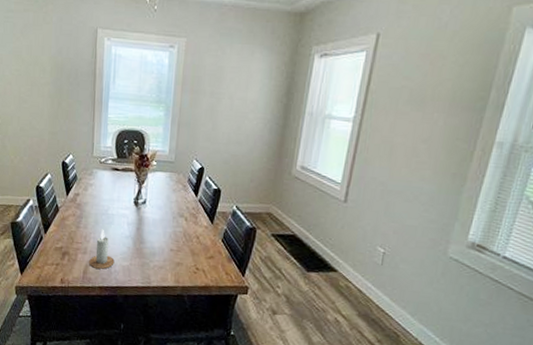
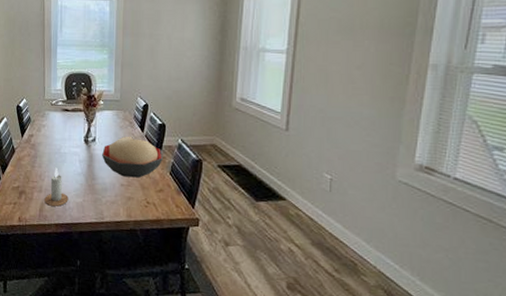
decorative bowl: none [152,200,216,244] -> present [102,136,163,178]

